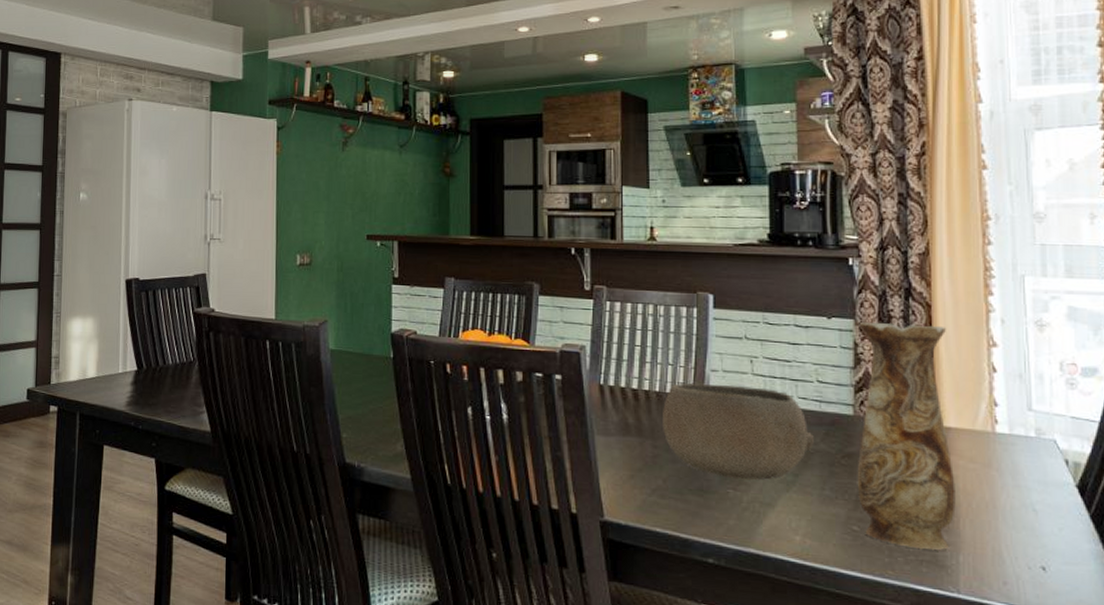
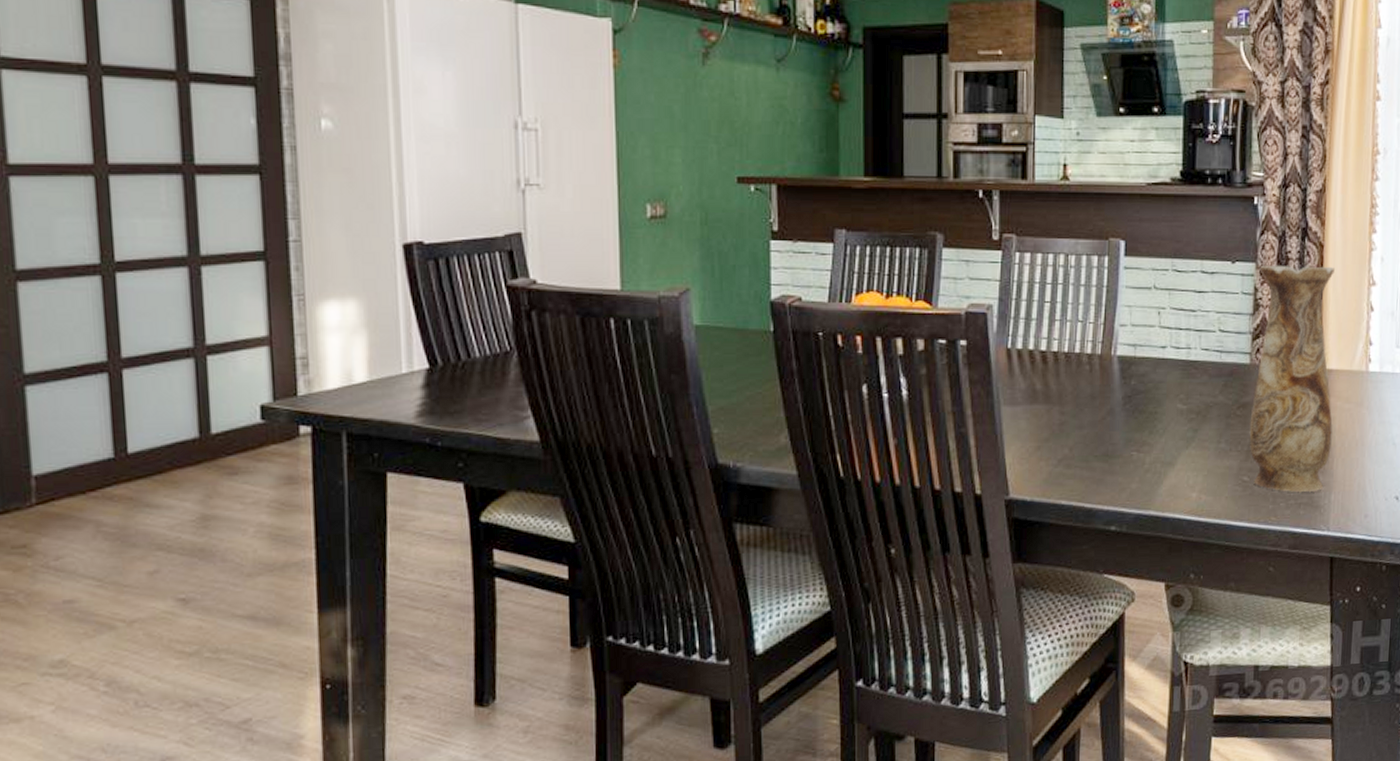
bowl: present [663,383,814,481] -> none [1071,340,1213,441]

